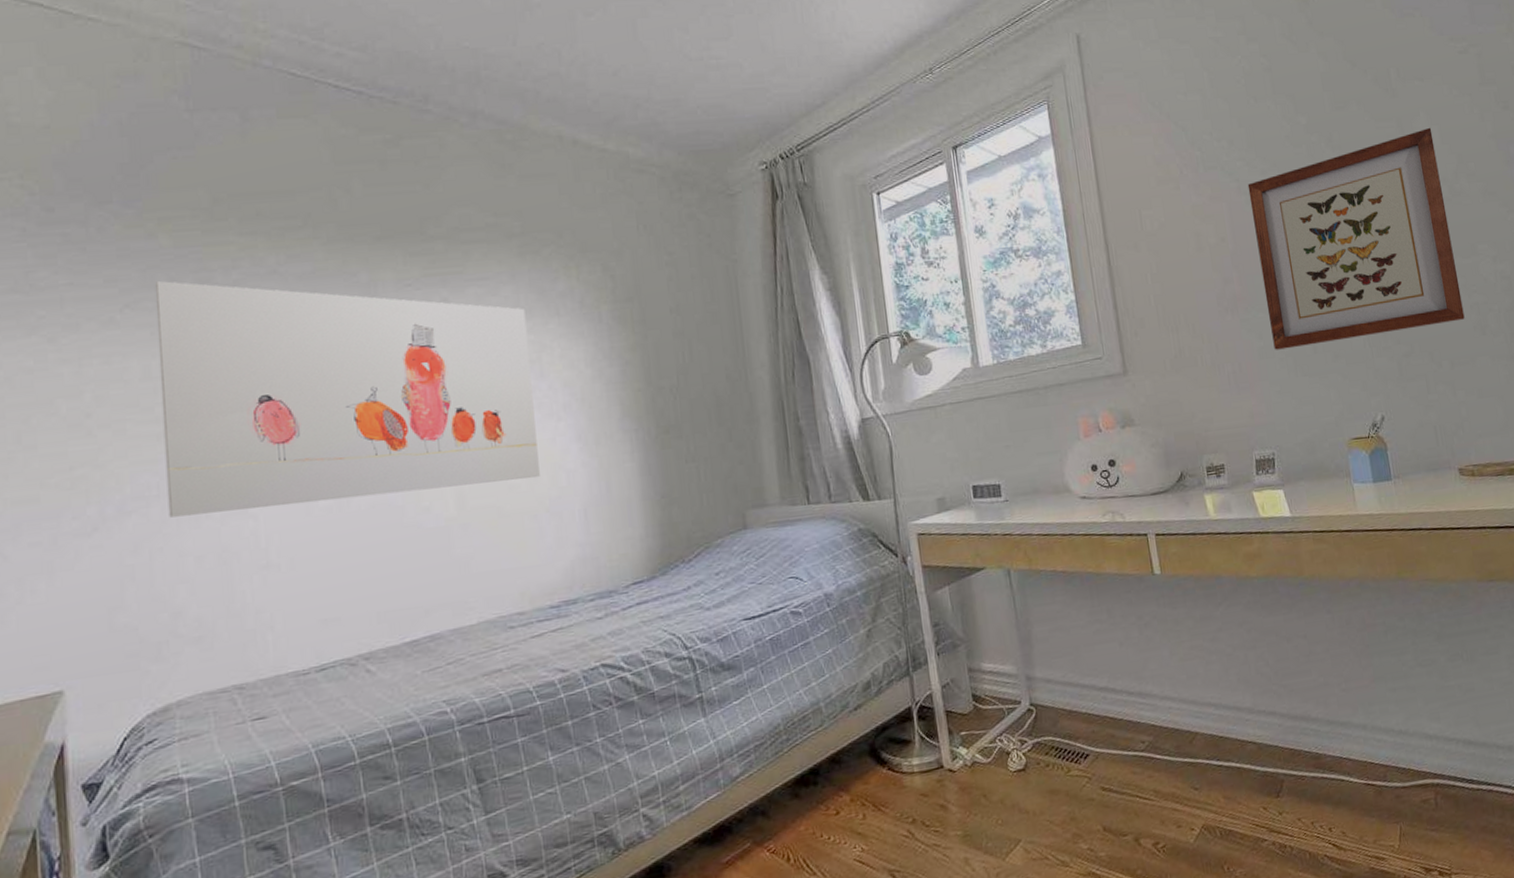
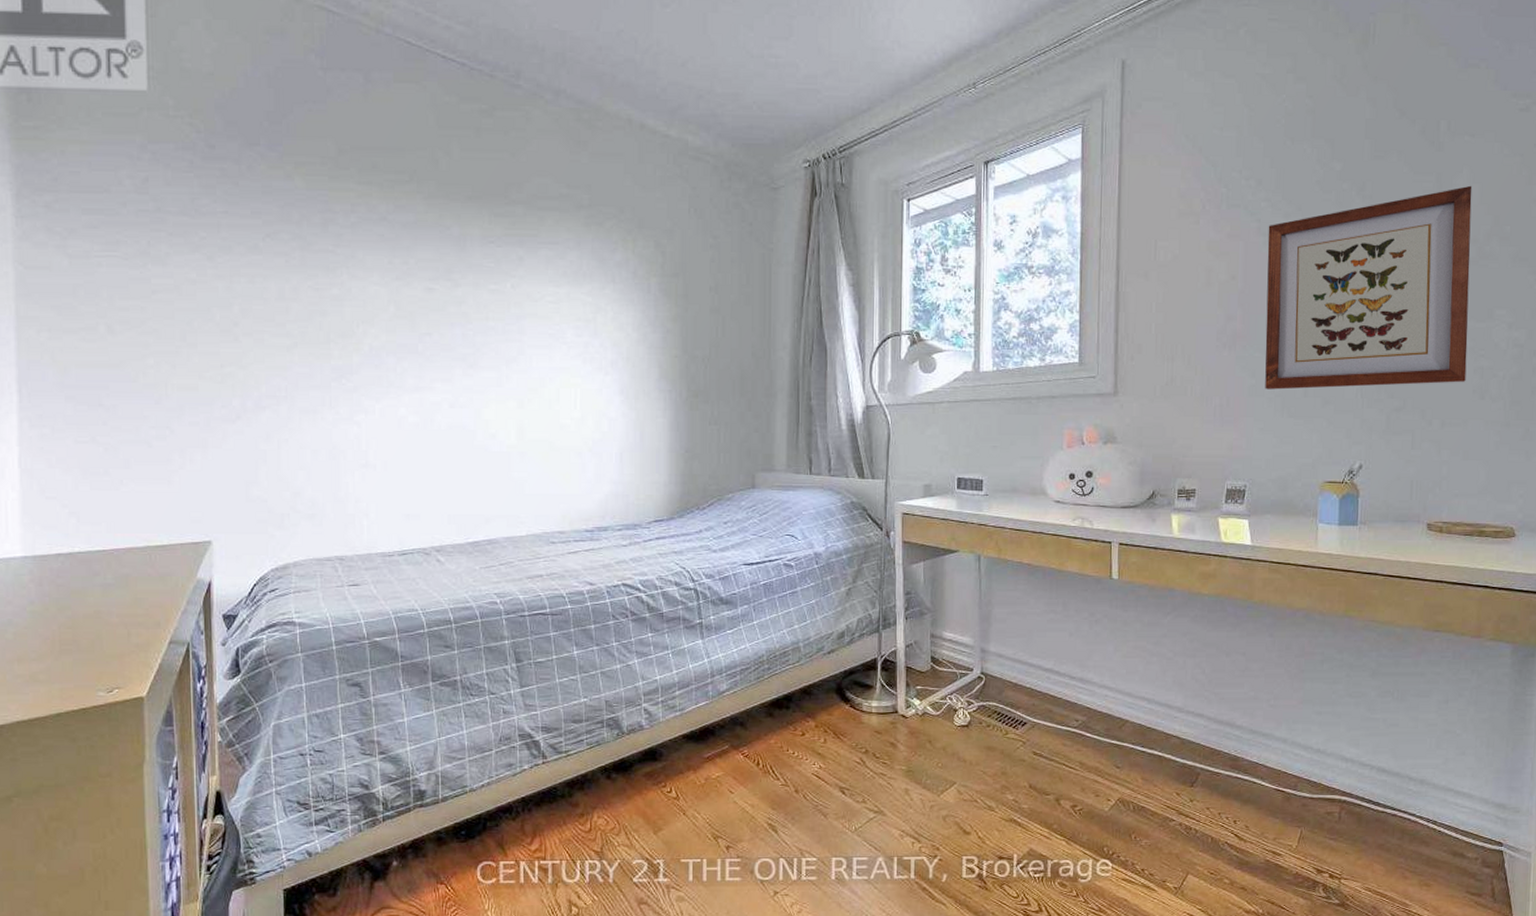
wall art: present [155,280,540,518] -> none [290,216,586,420]

